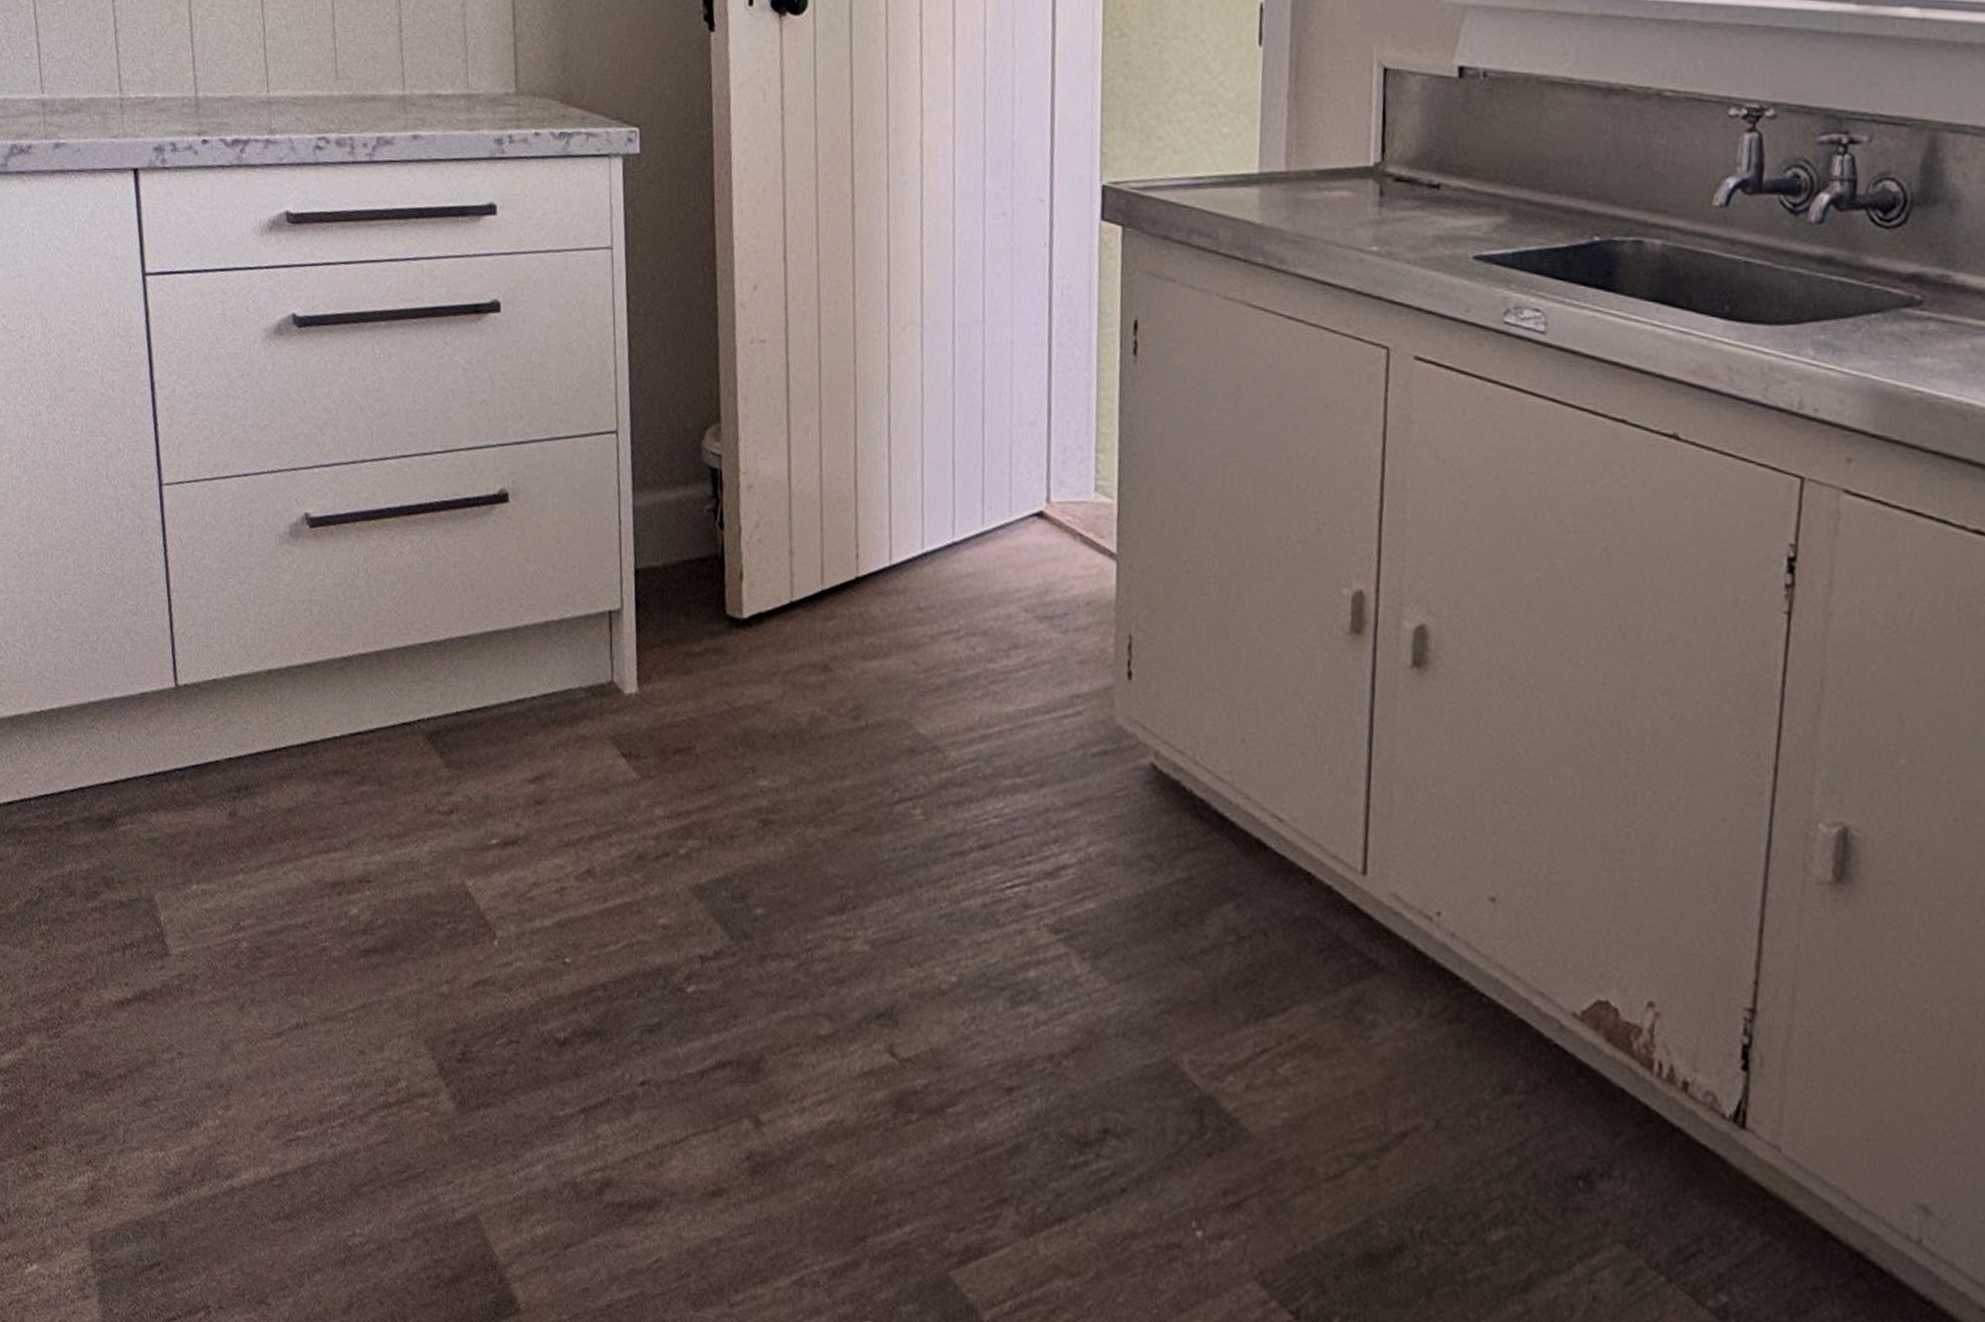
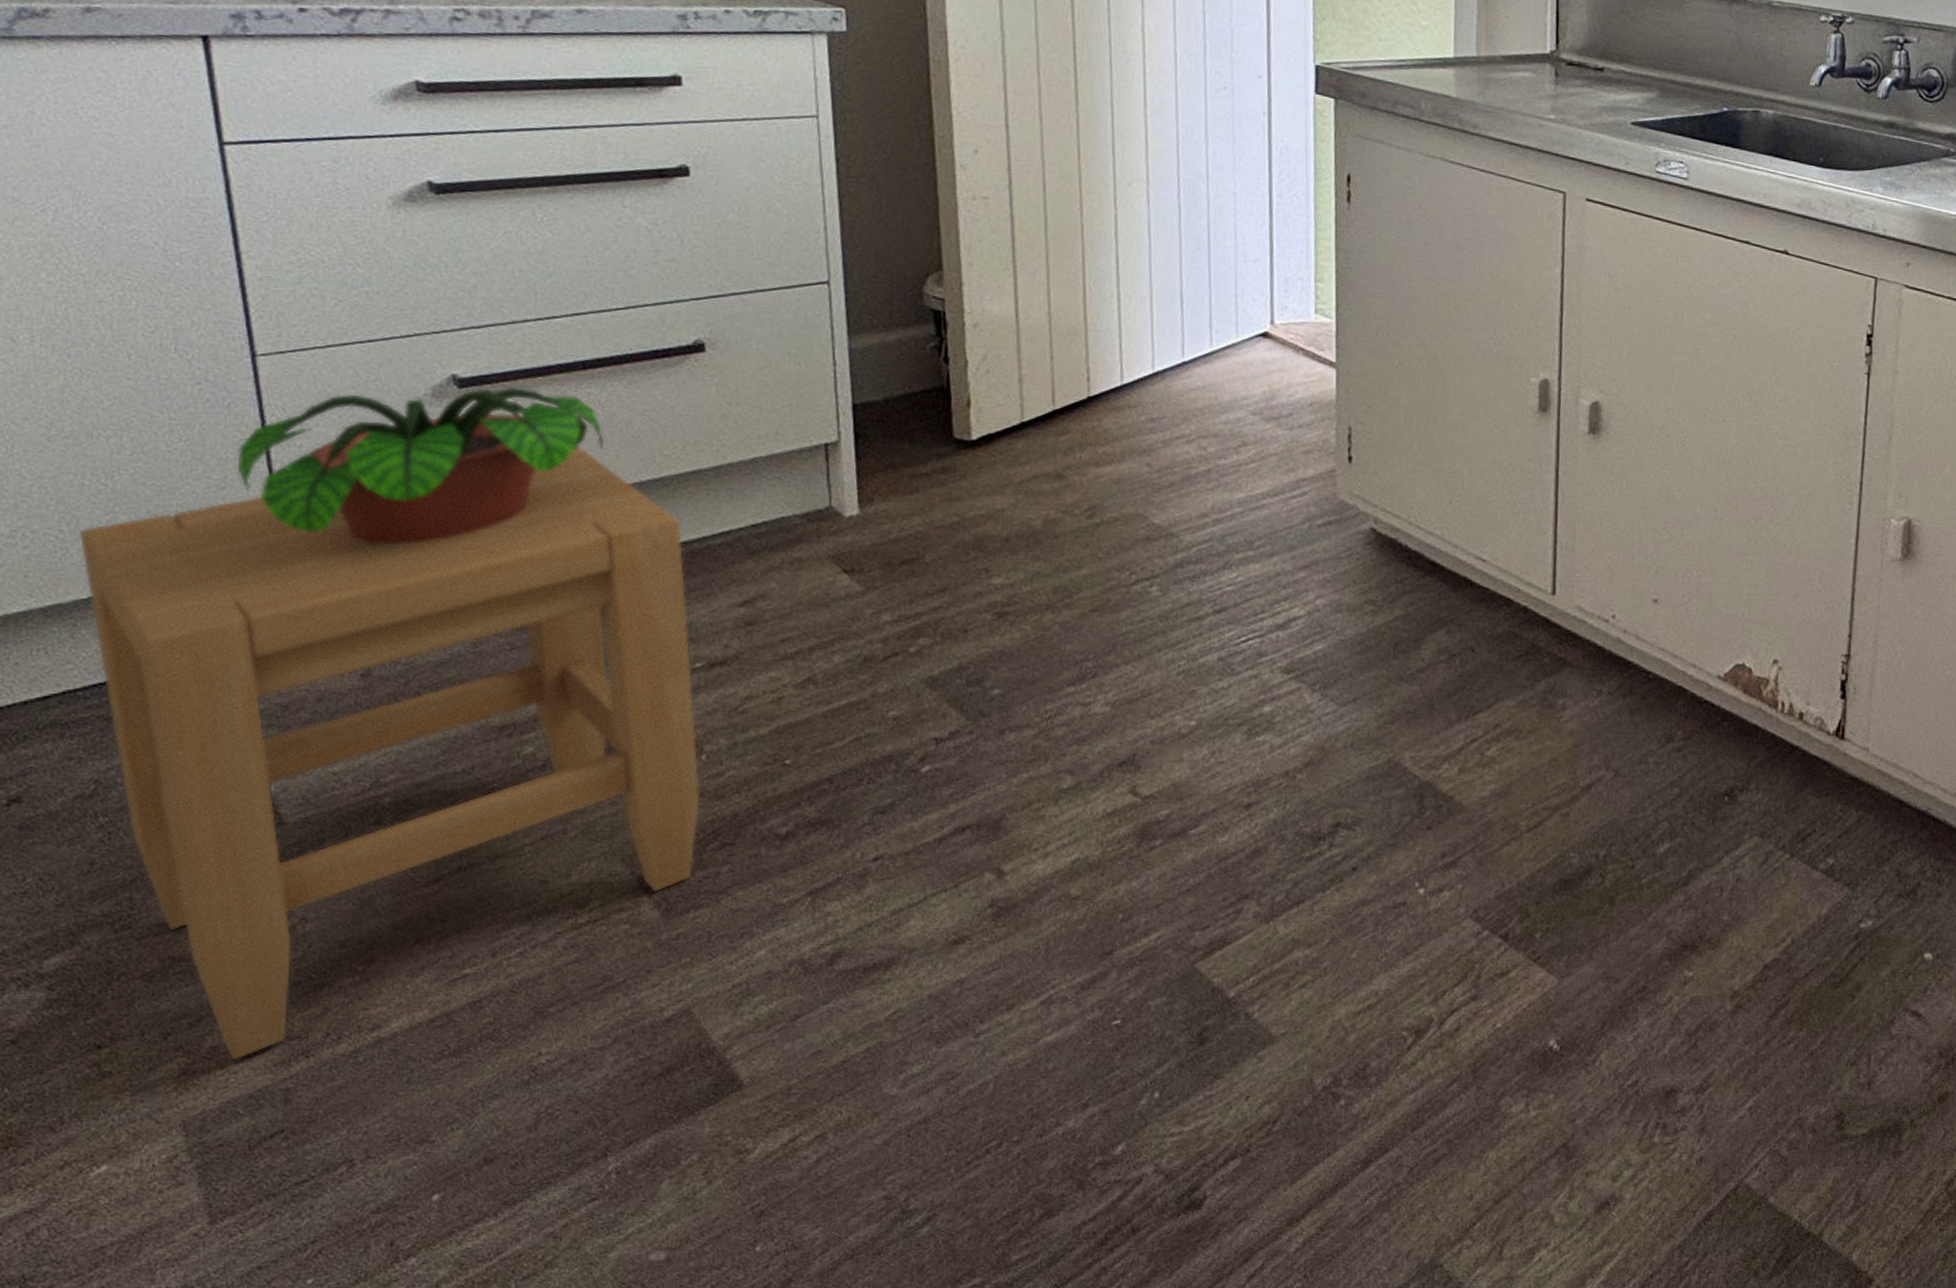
stool: none [36,595,493,1184] -> present [78,445,701,1059]
potted plant: none [145,527,424,684] -> present [236,386,605,544]

